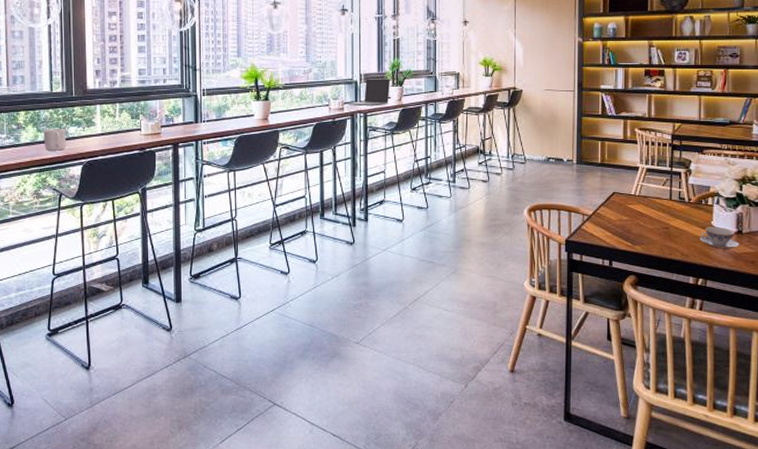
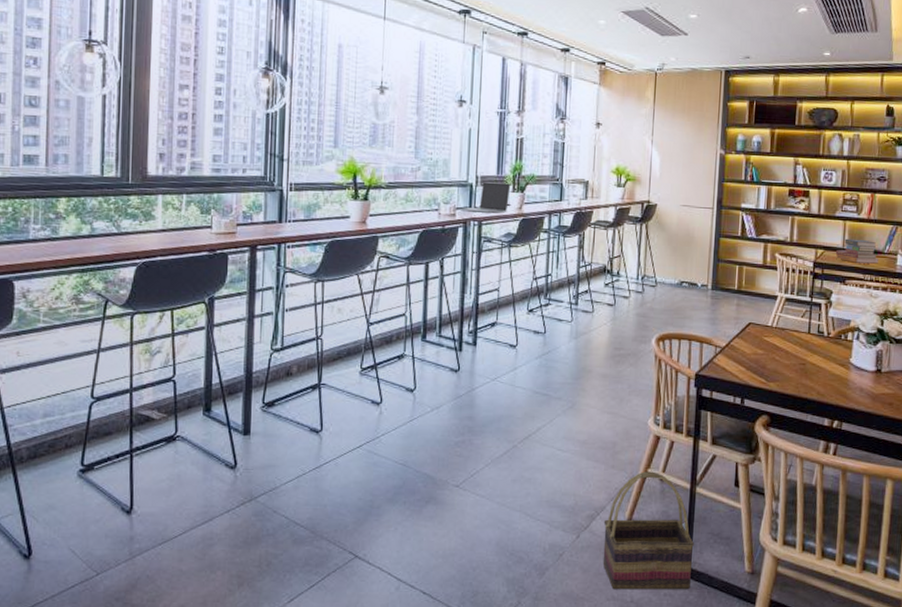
mug: present [43,128,66,151] -> none [88,220,118,248]
woven basket: none [488,328,572,433] -> present [602,471,694,590]
books: none [692,112,734,134] -> present [835,238,878,264]
teacup: present [699,226,740,249] -> none [837,363,878,389]

